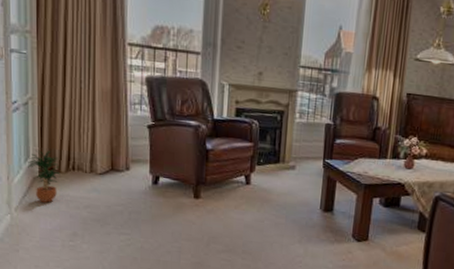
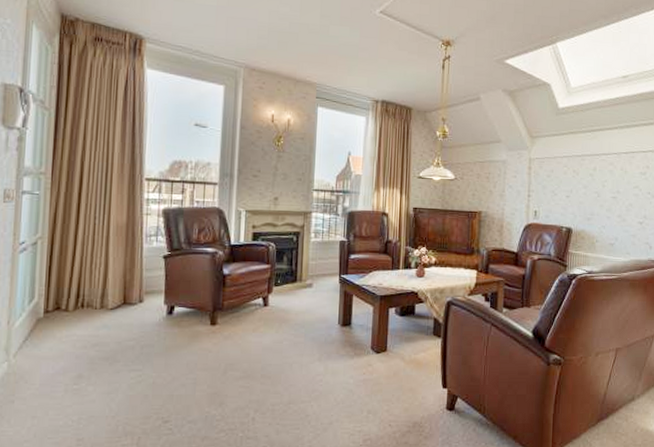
potted plant: present [27,150,61,203] -> none [30,290,68,345]

